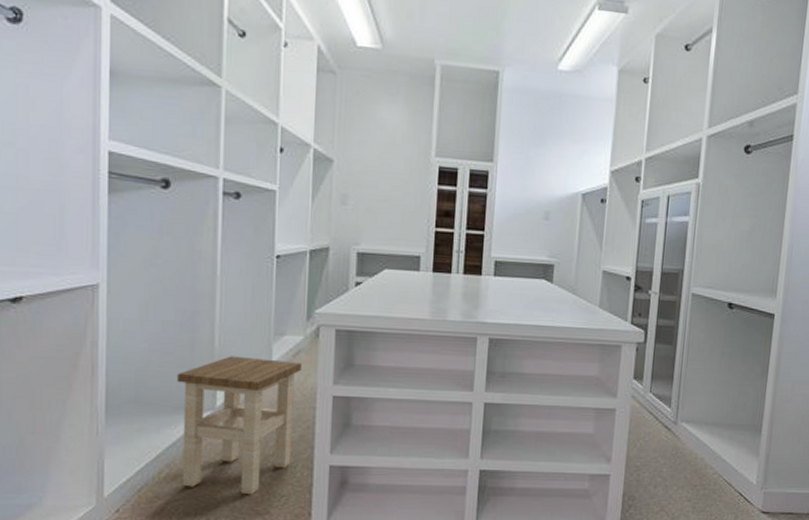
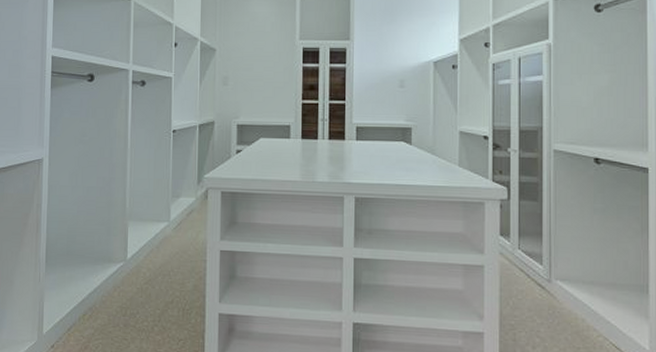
stool: present [176,356,303,495] -> none [97,215,195,338]

